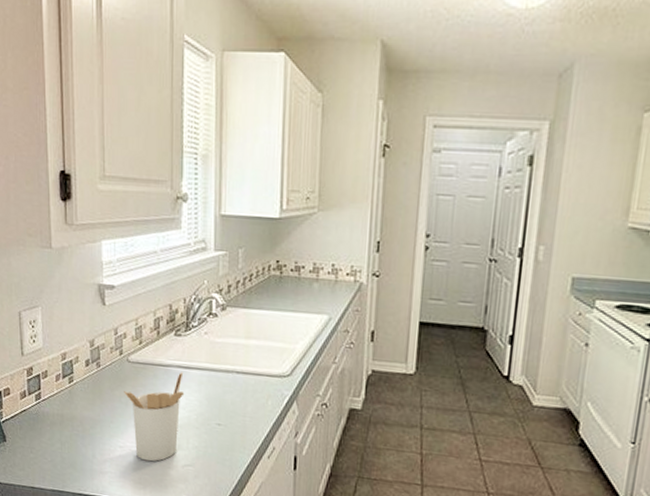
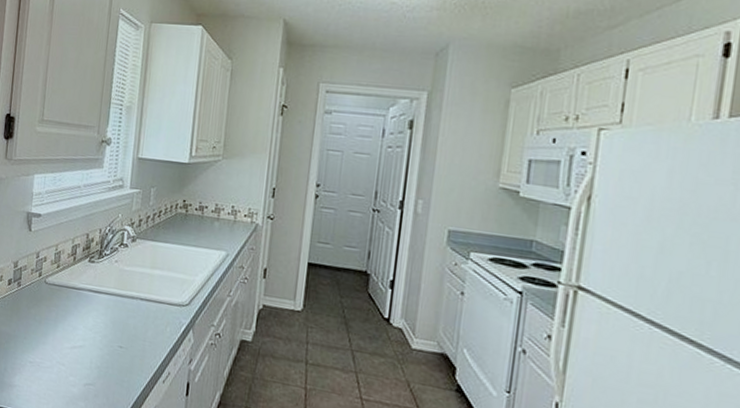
utensil holder: present [124,372,185,462] -> none [39,295,94,379]

